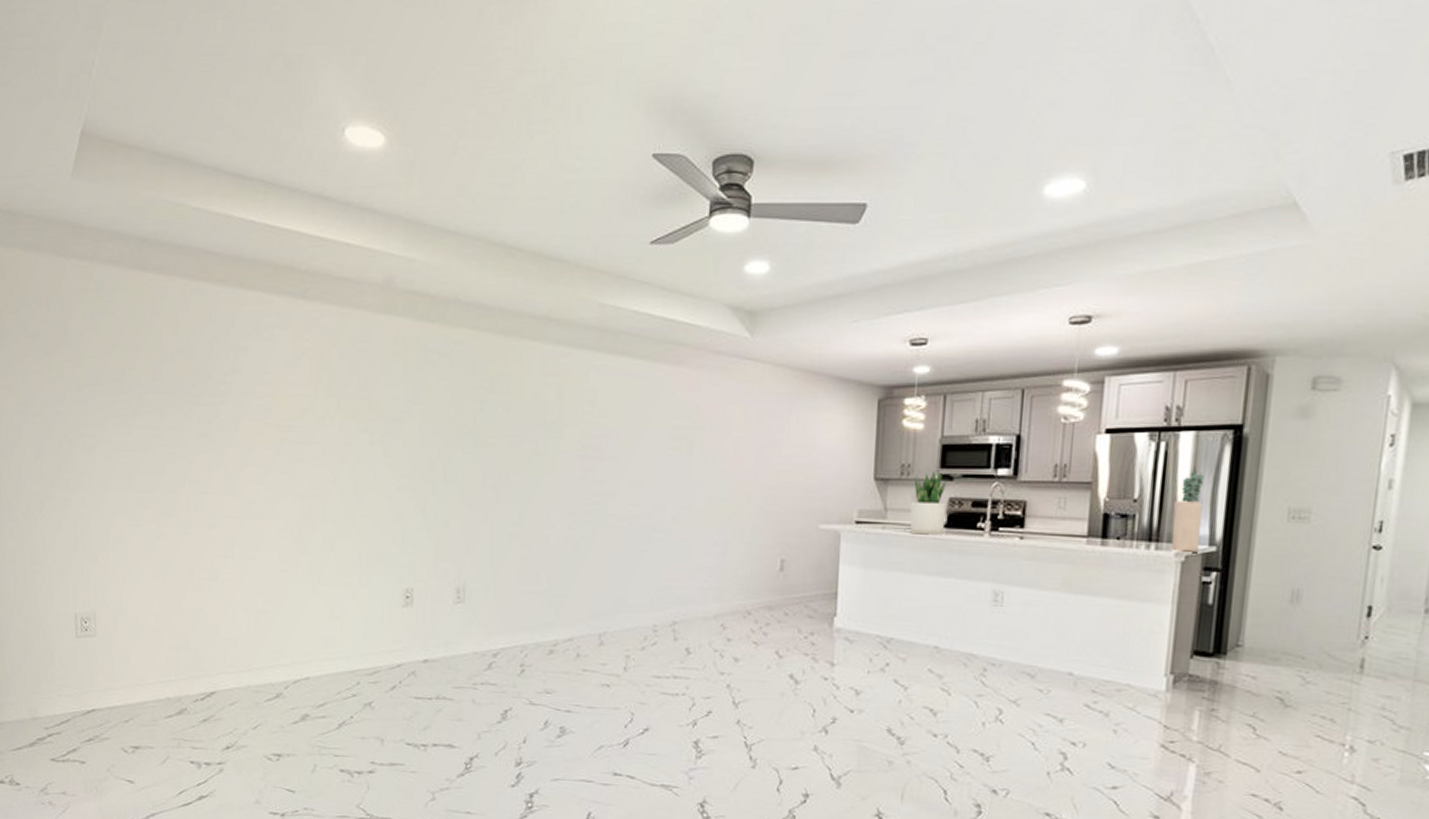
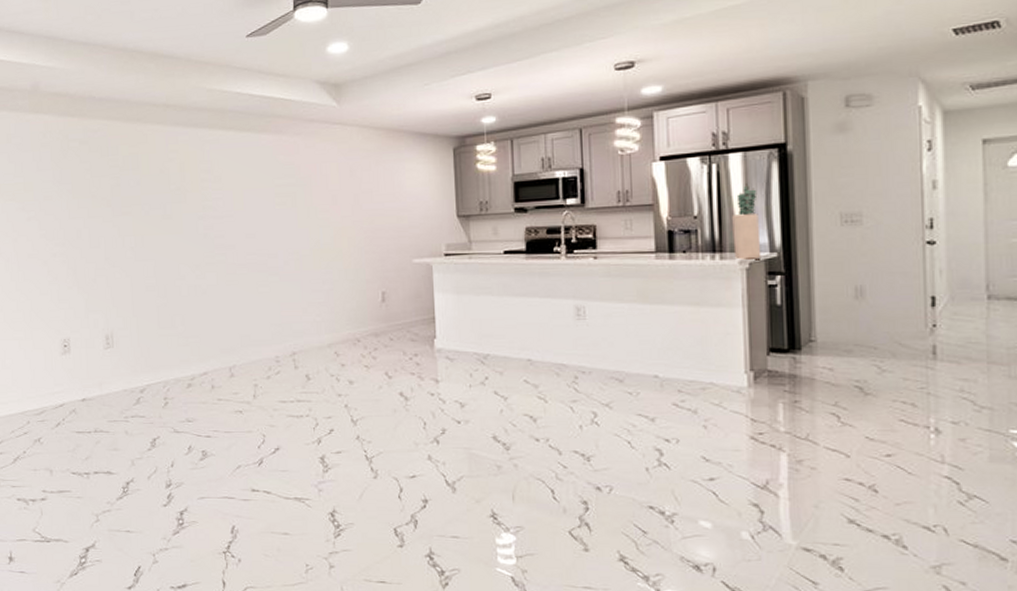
planter: present [909,470,947,535] -> none [492,204,525,262]

